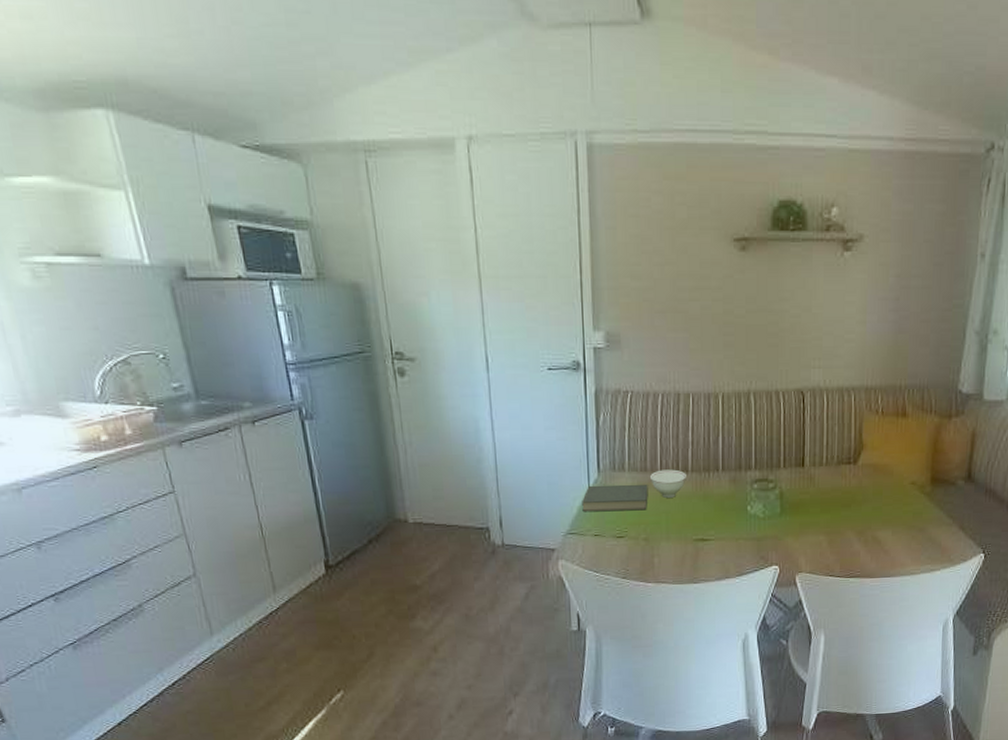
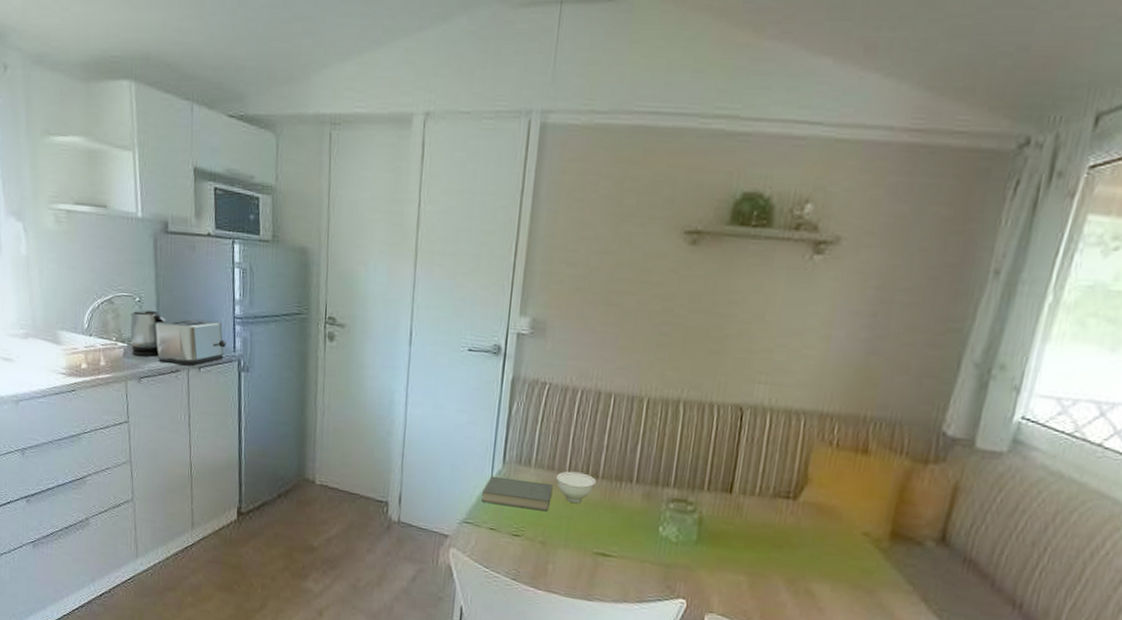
kettle: none [155,366,204,419] -> present [130,309,168,357]
toaster: none [189,370,281,423] -> present [155,318,226,366]

